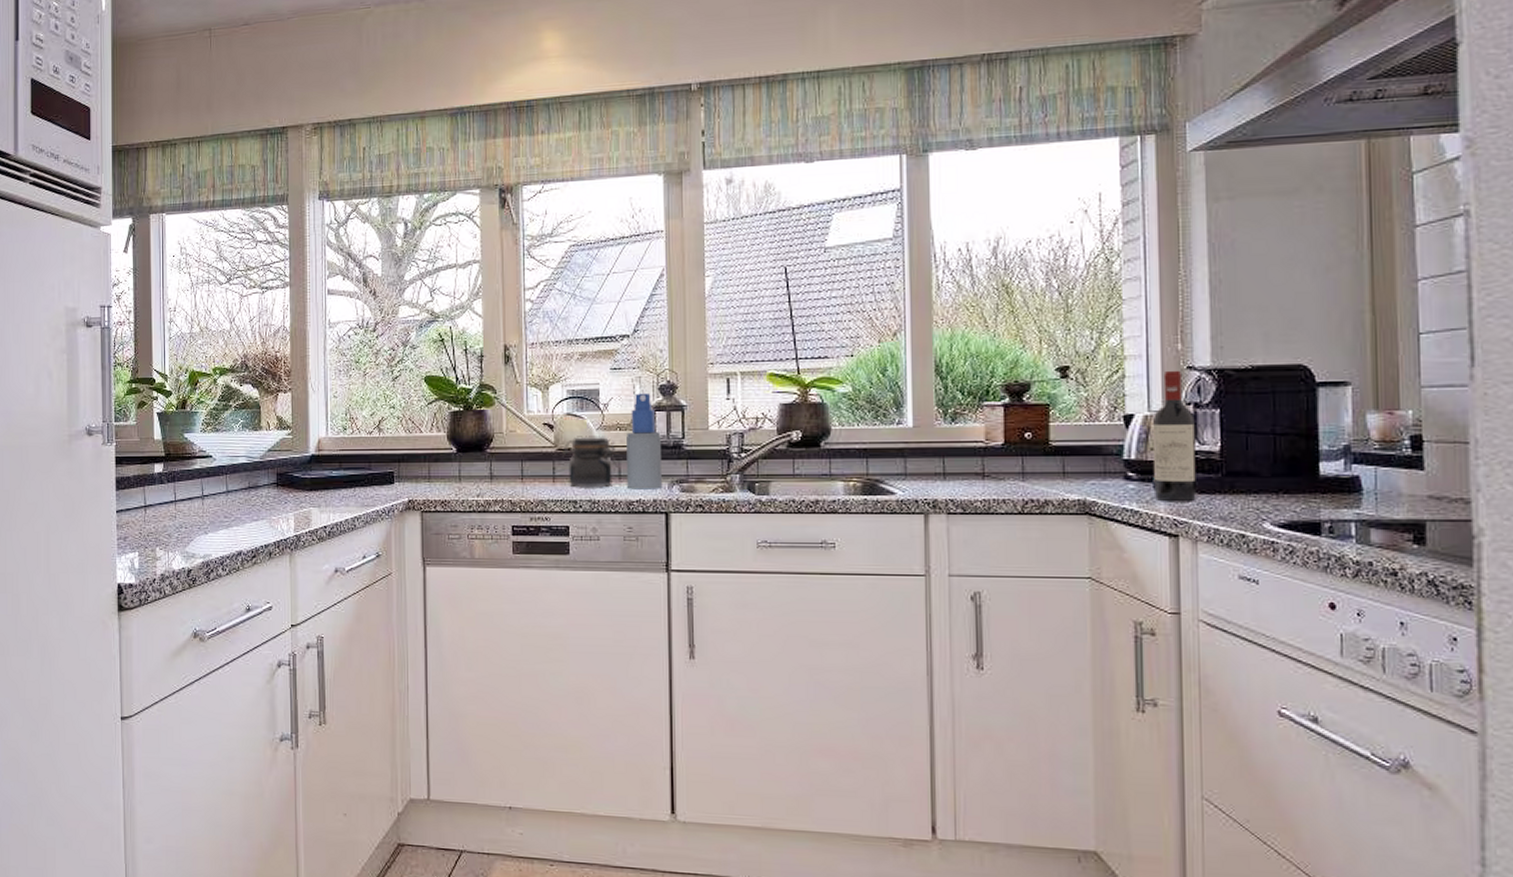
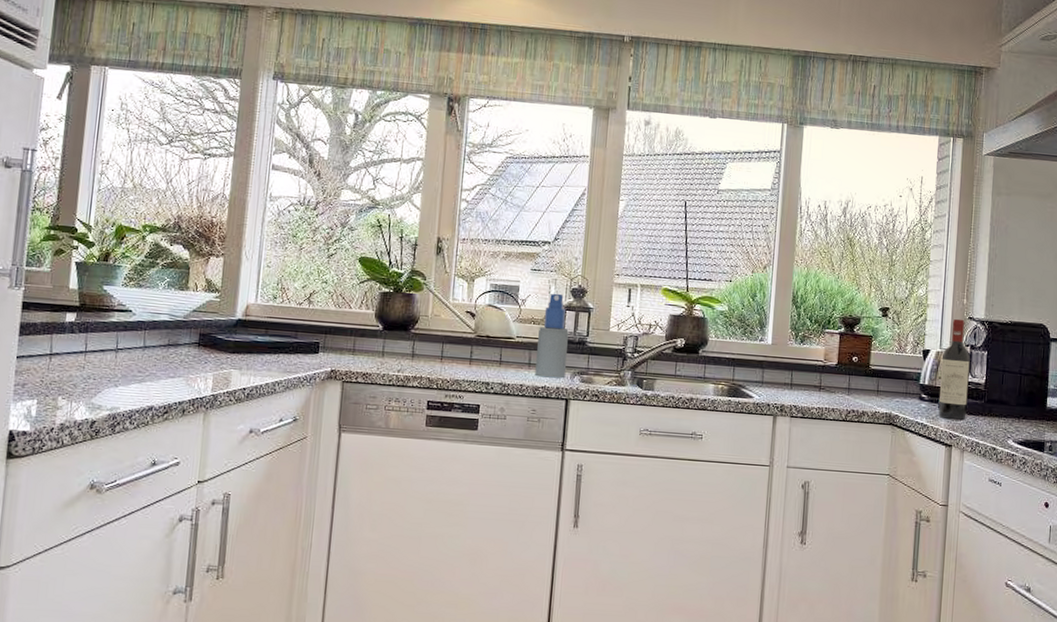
jar: present [563,437,618,490] -> none [481,326,529,374]

